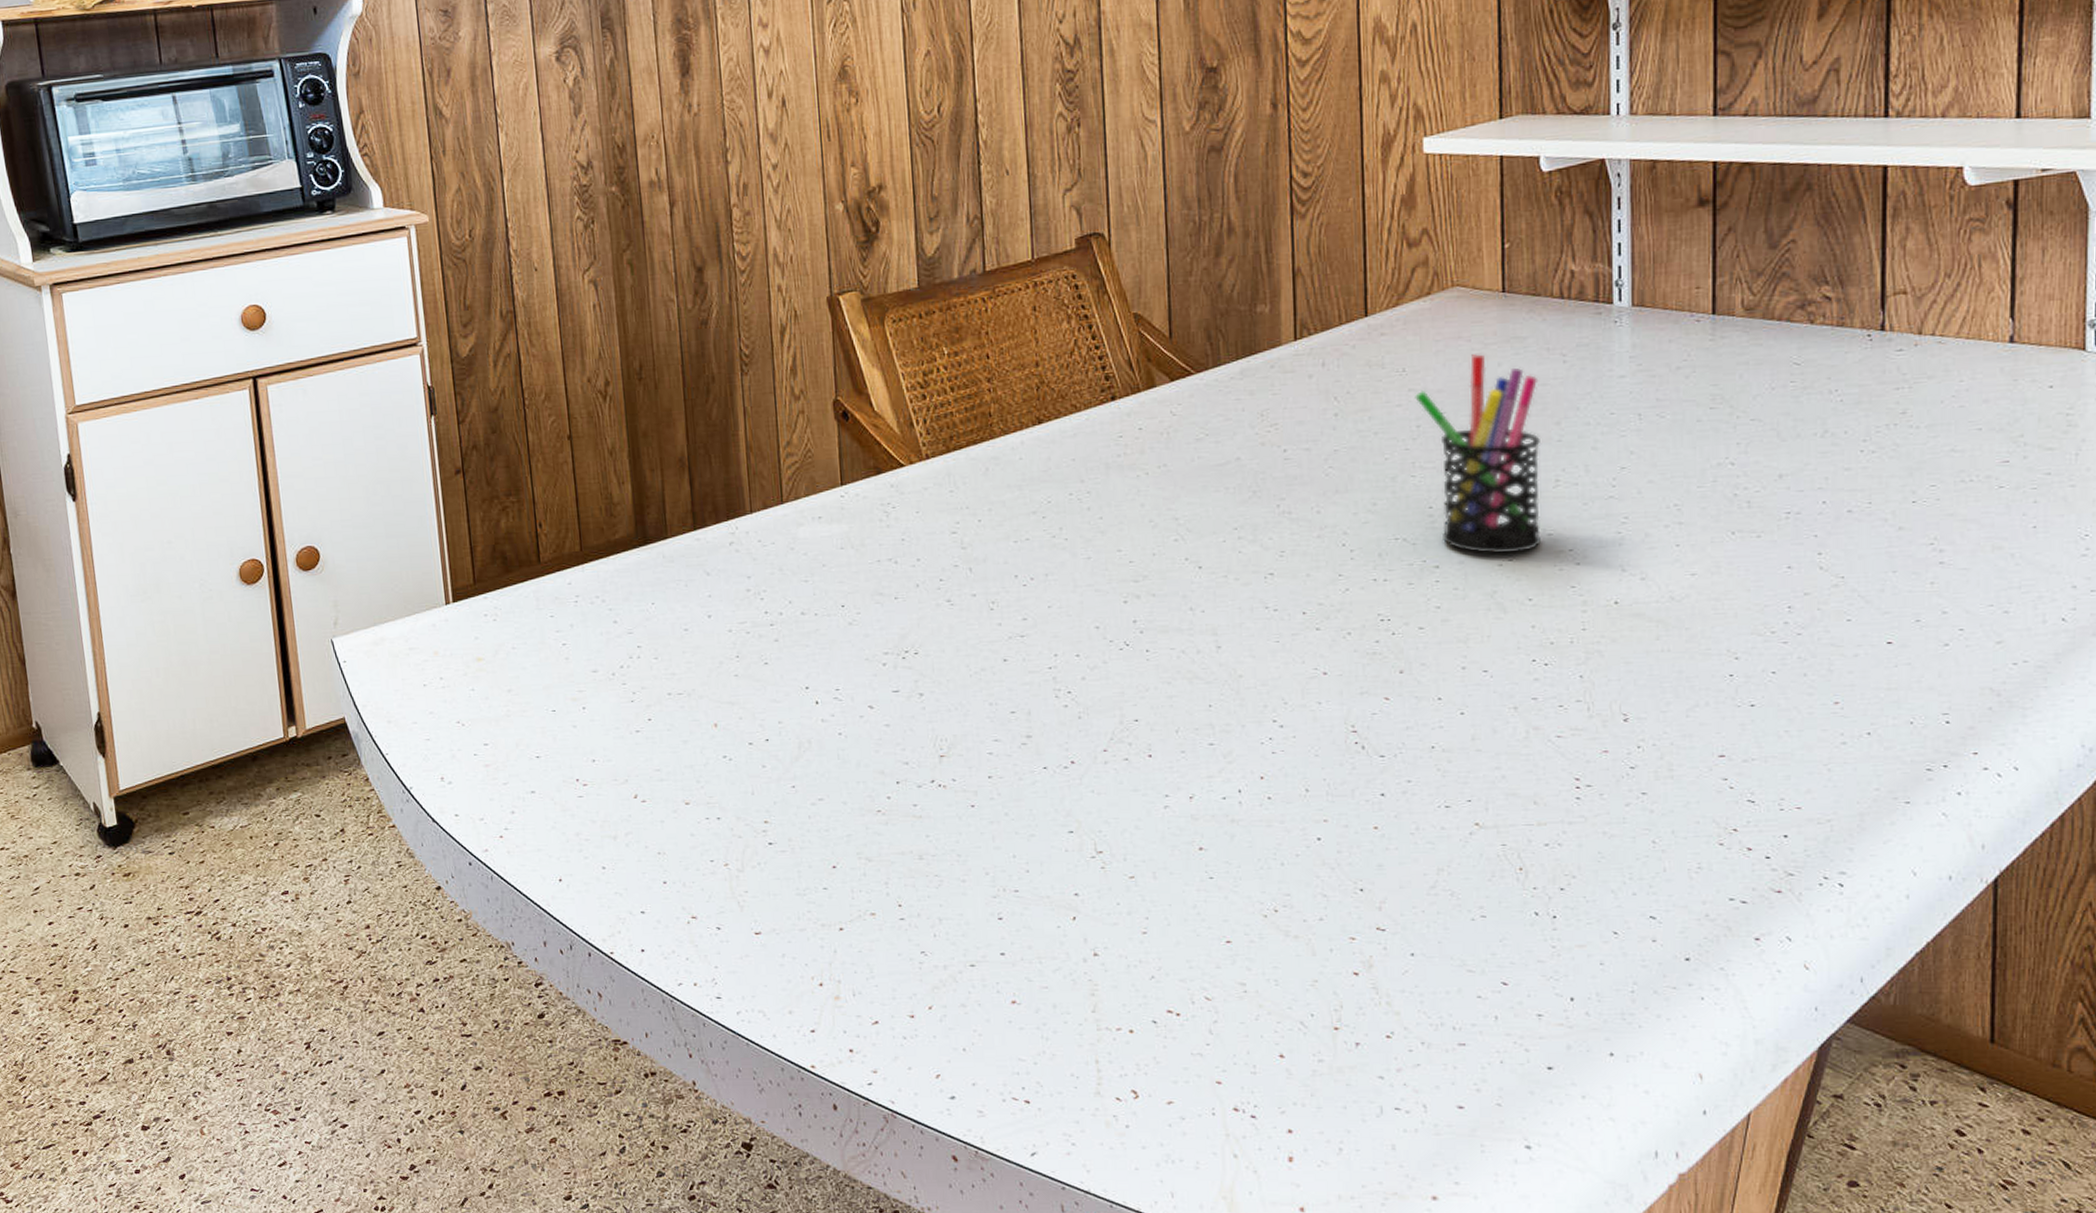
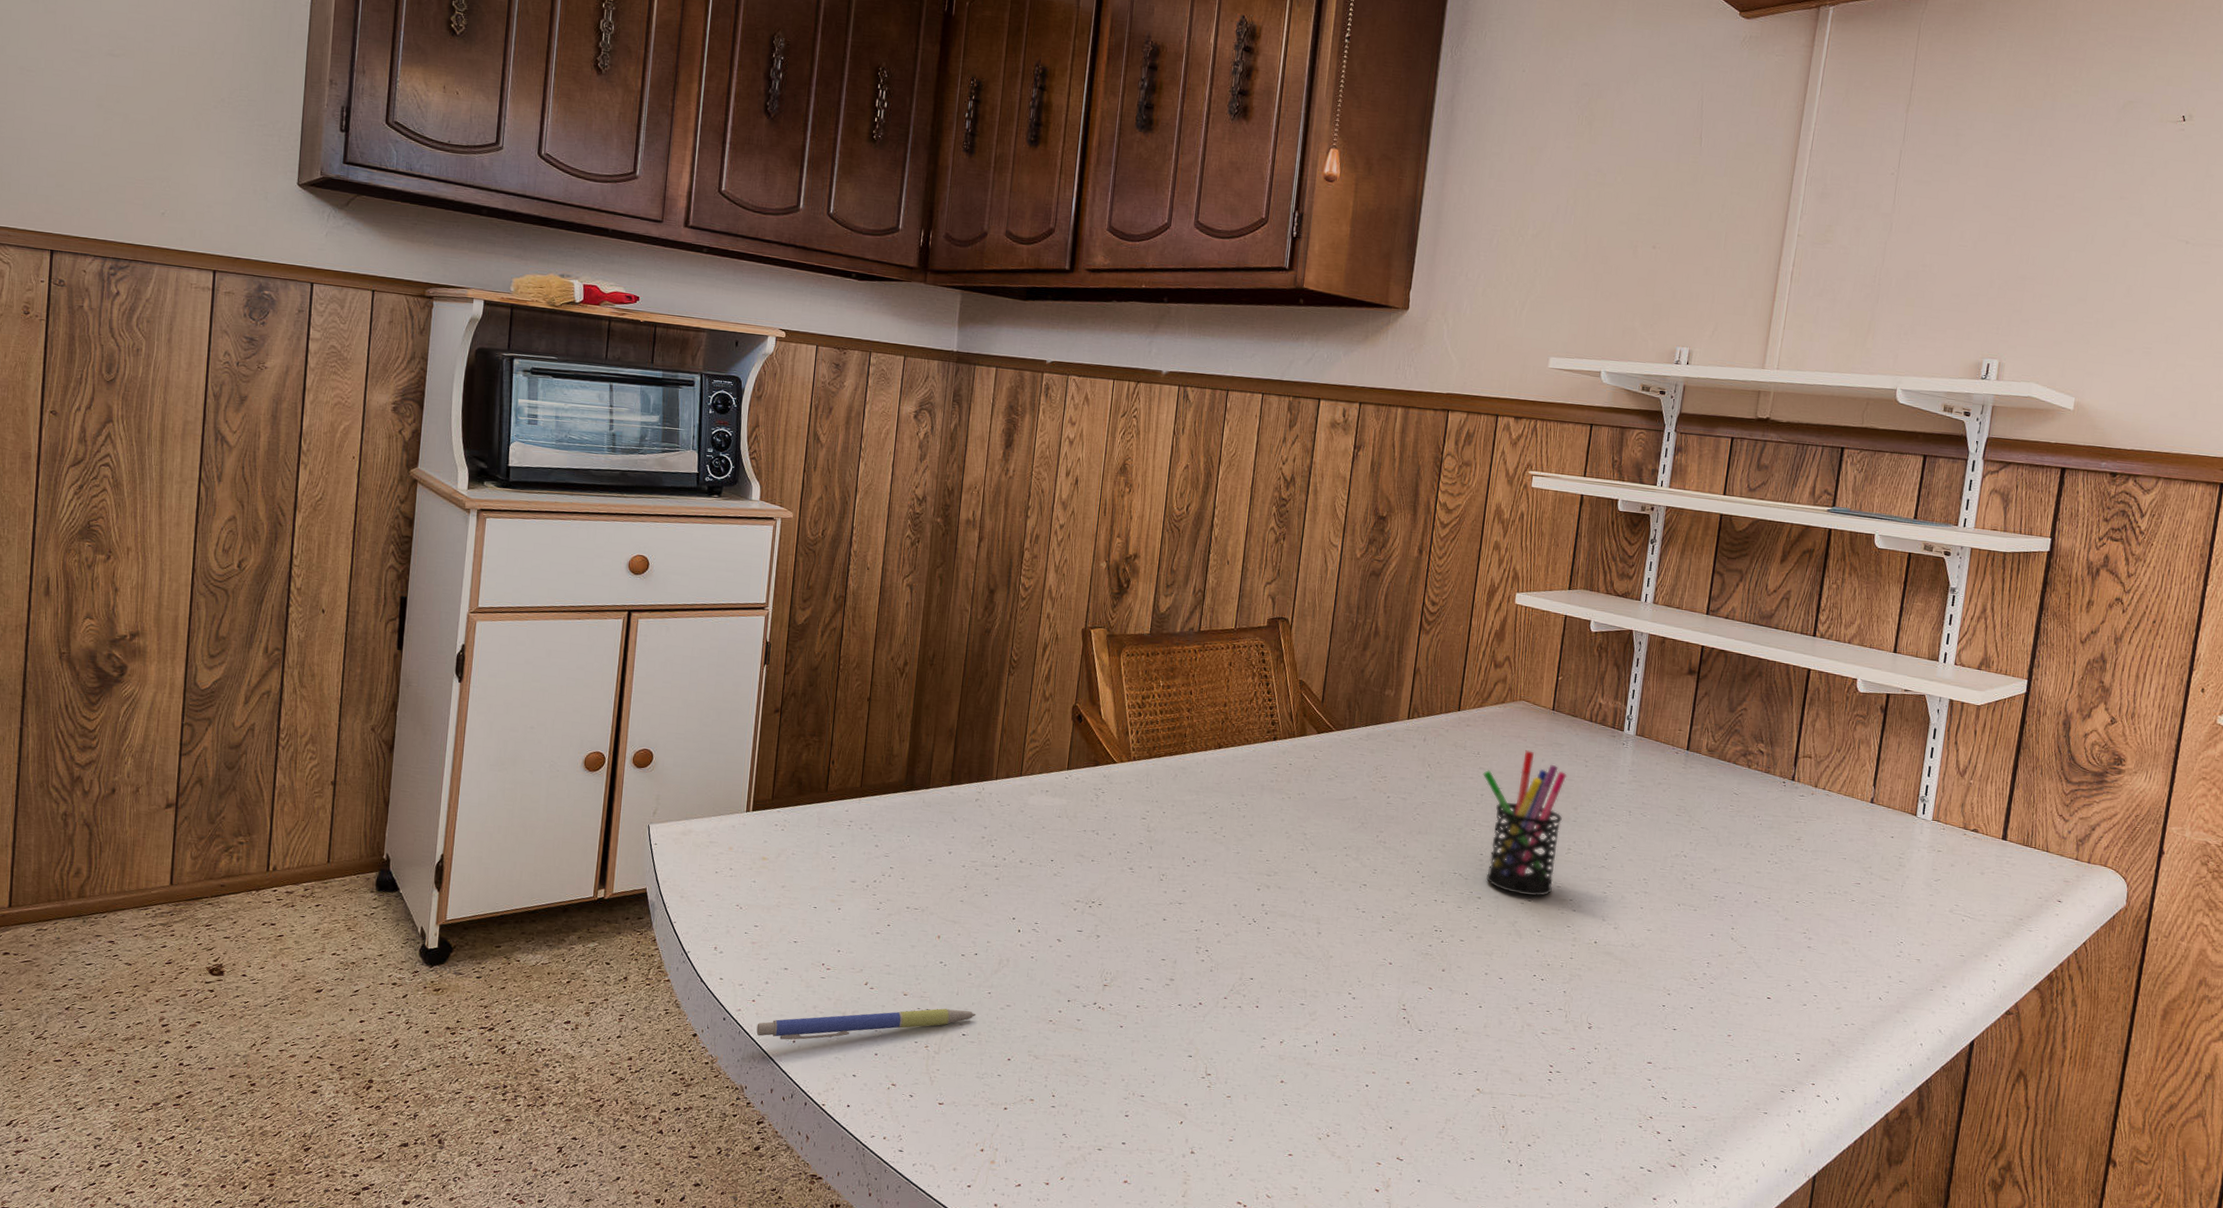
pen: none [511,813,782,880] -> present [756,1008,976,1040]

